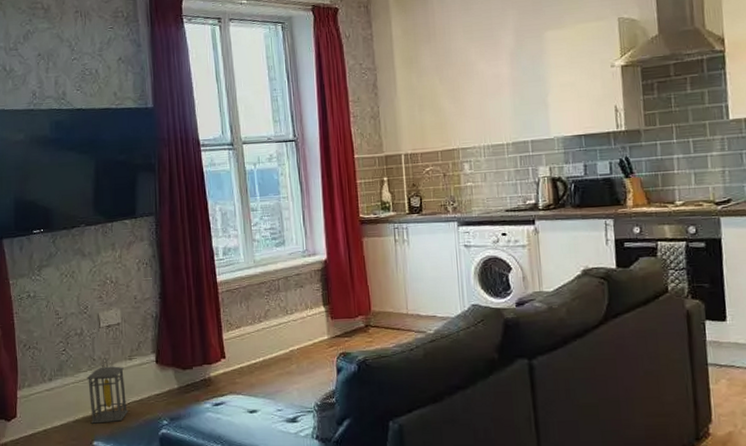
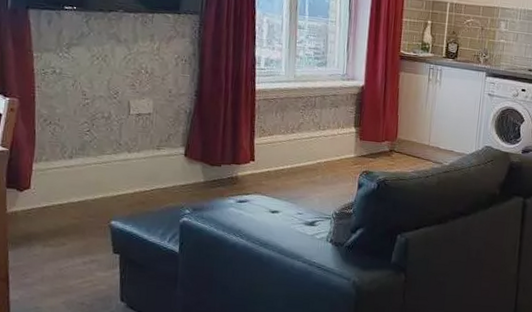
lantern: present [87,357,129,424] -> none [110,143,151,206]

